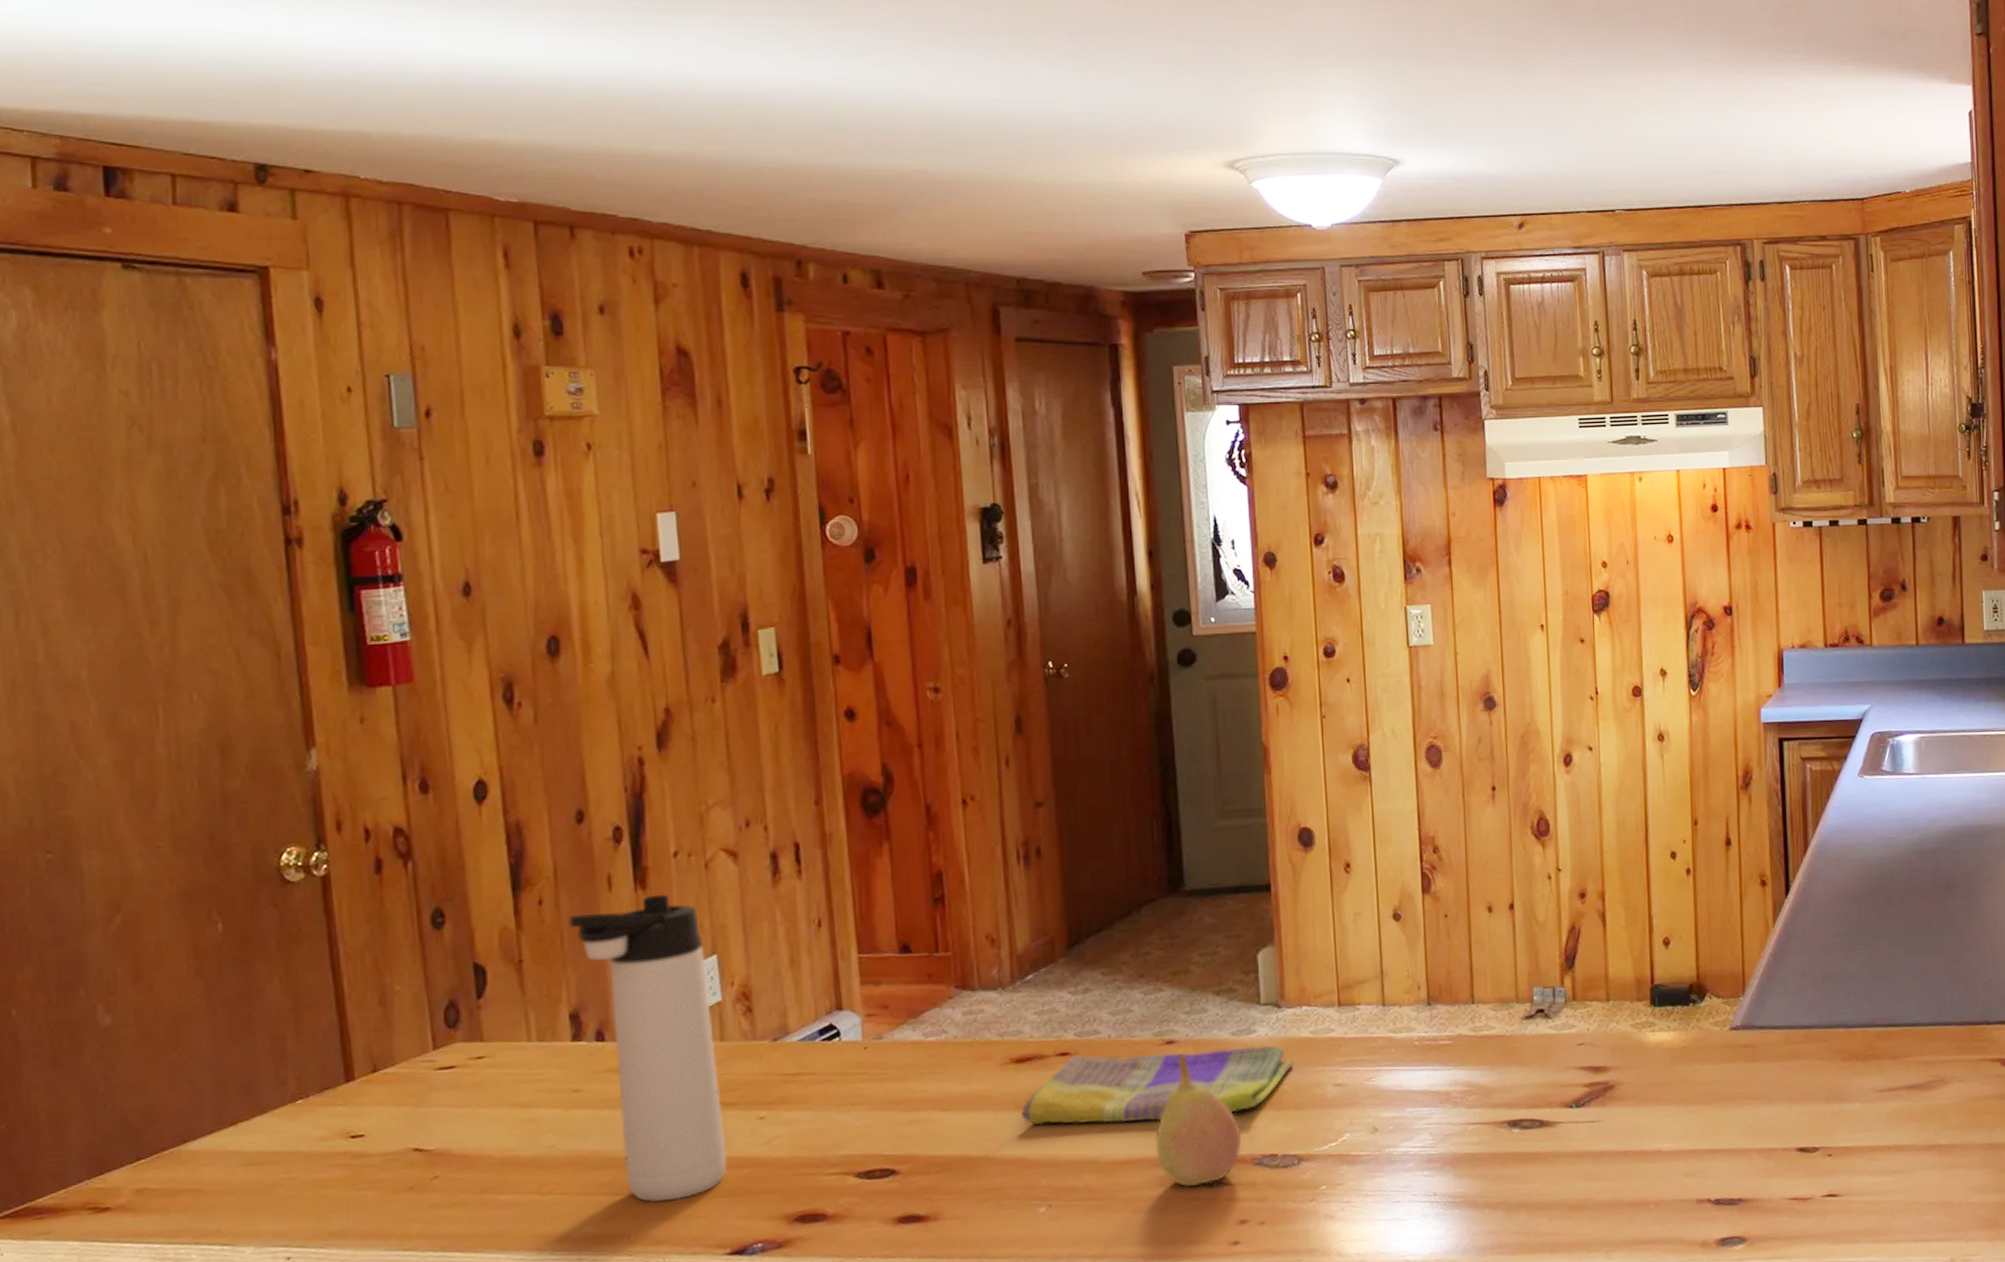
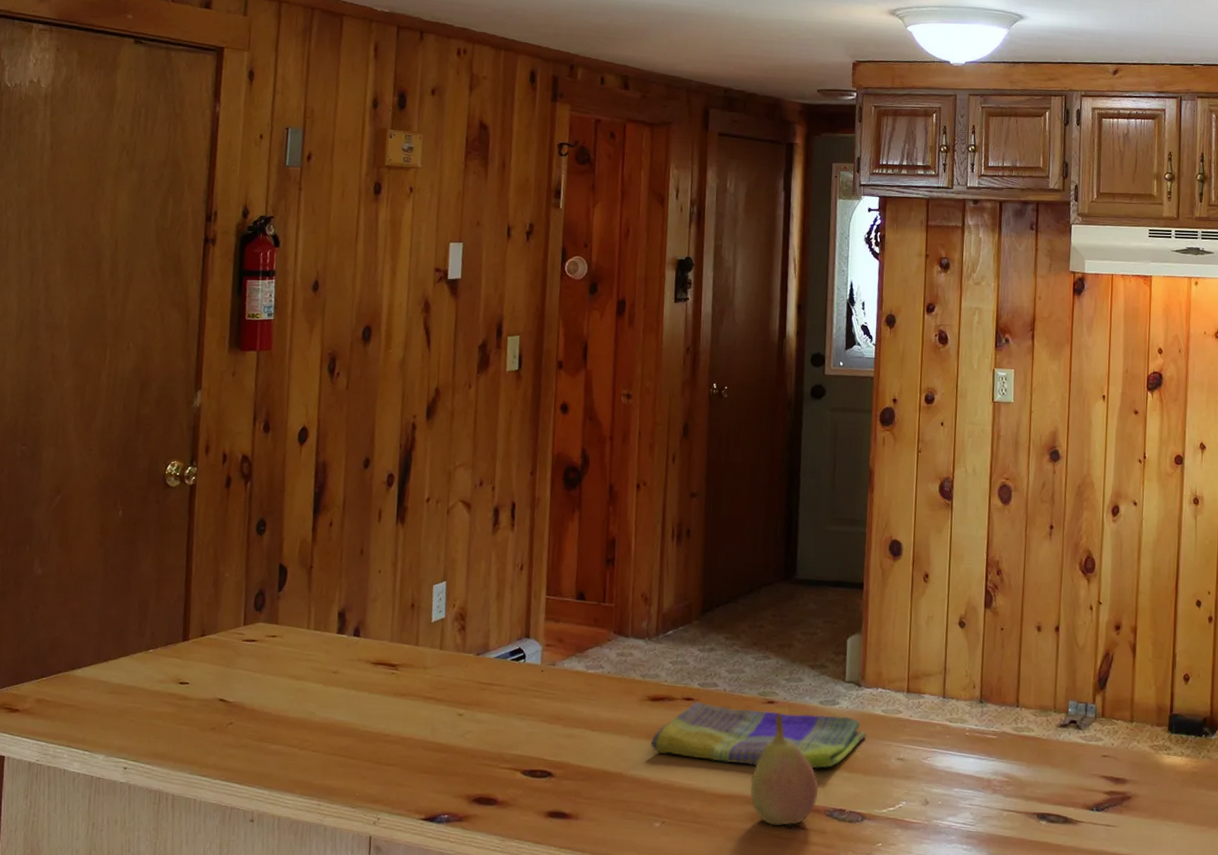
thermos bottle: present [567,894,727,1203] -> none [347,529,438,770]

